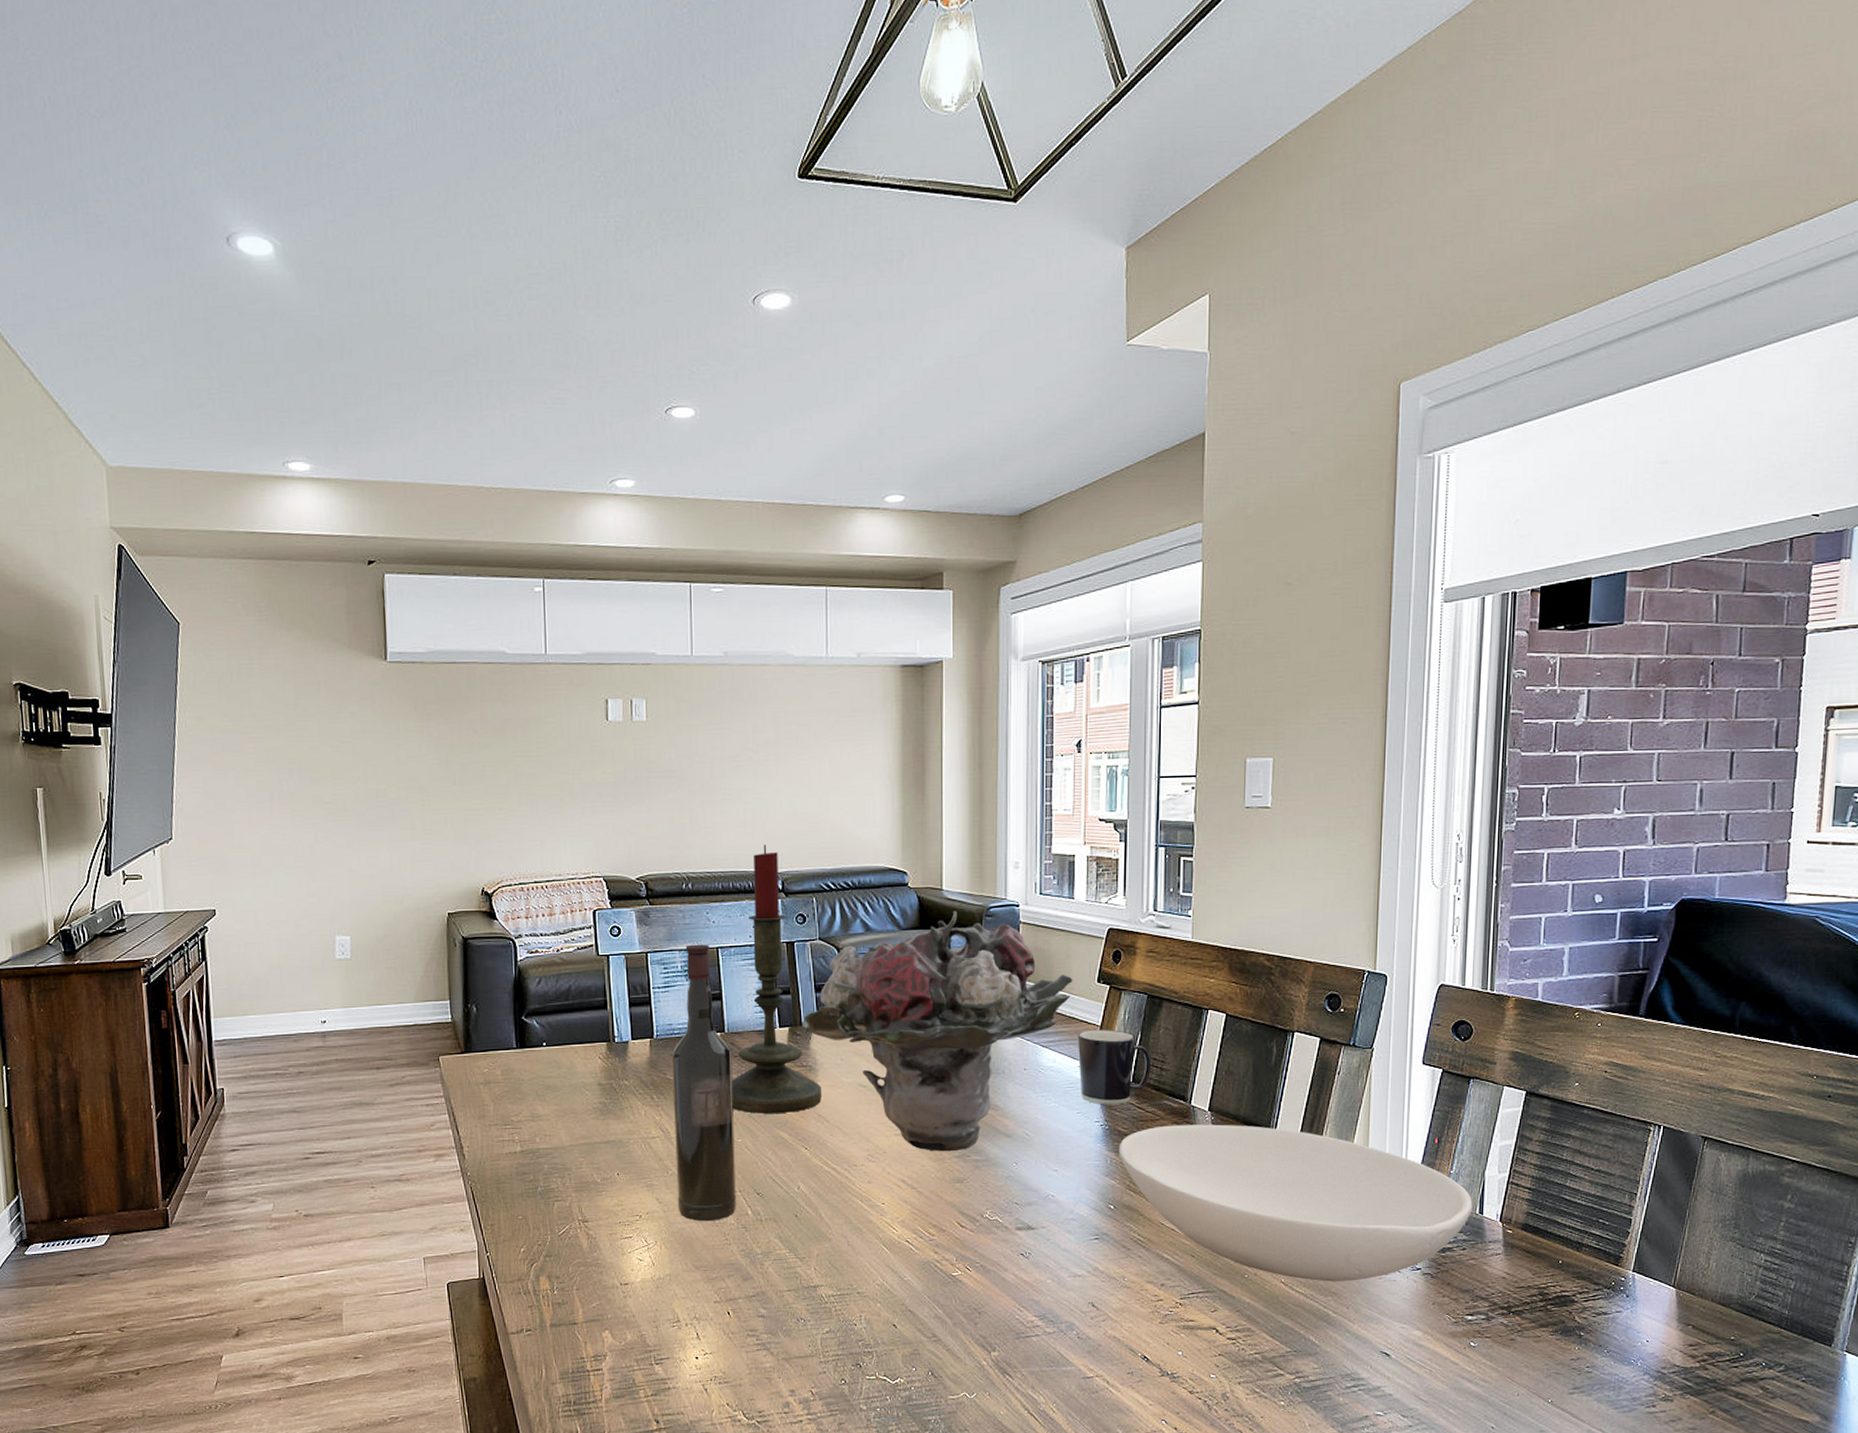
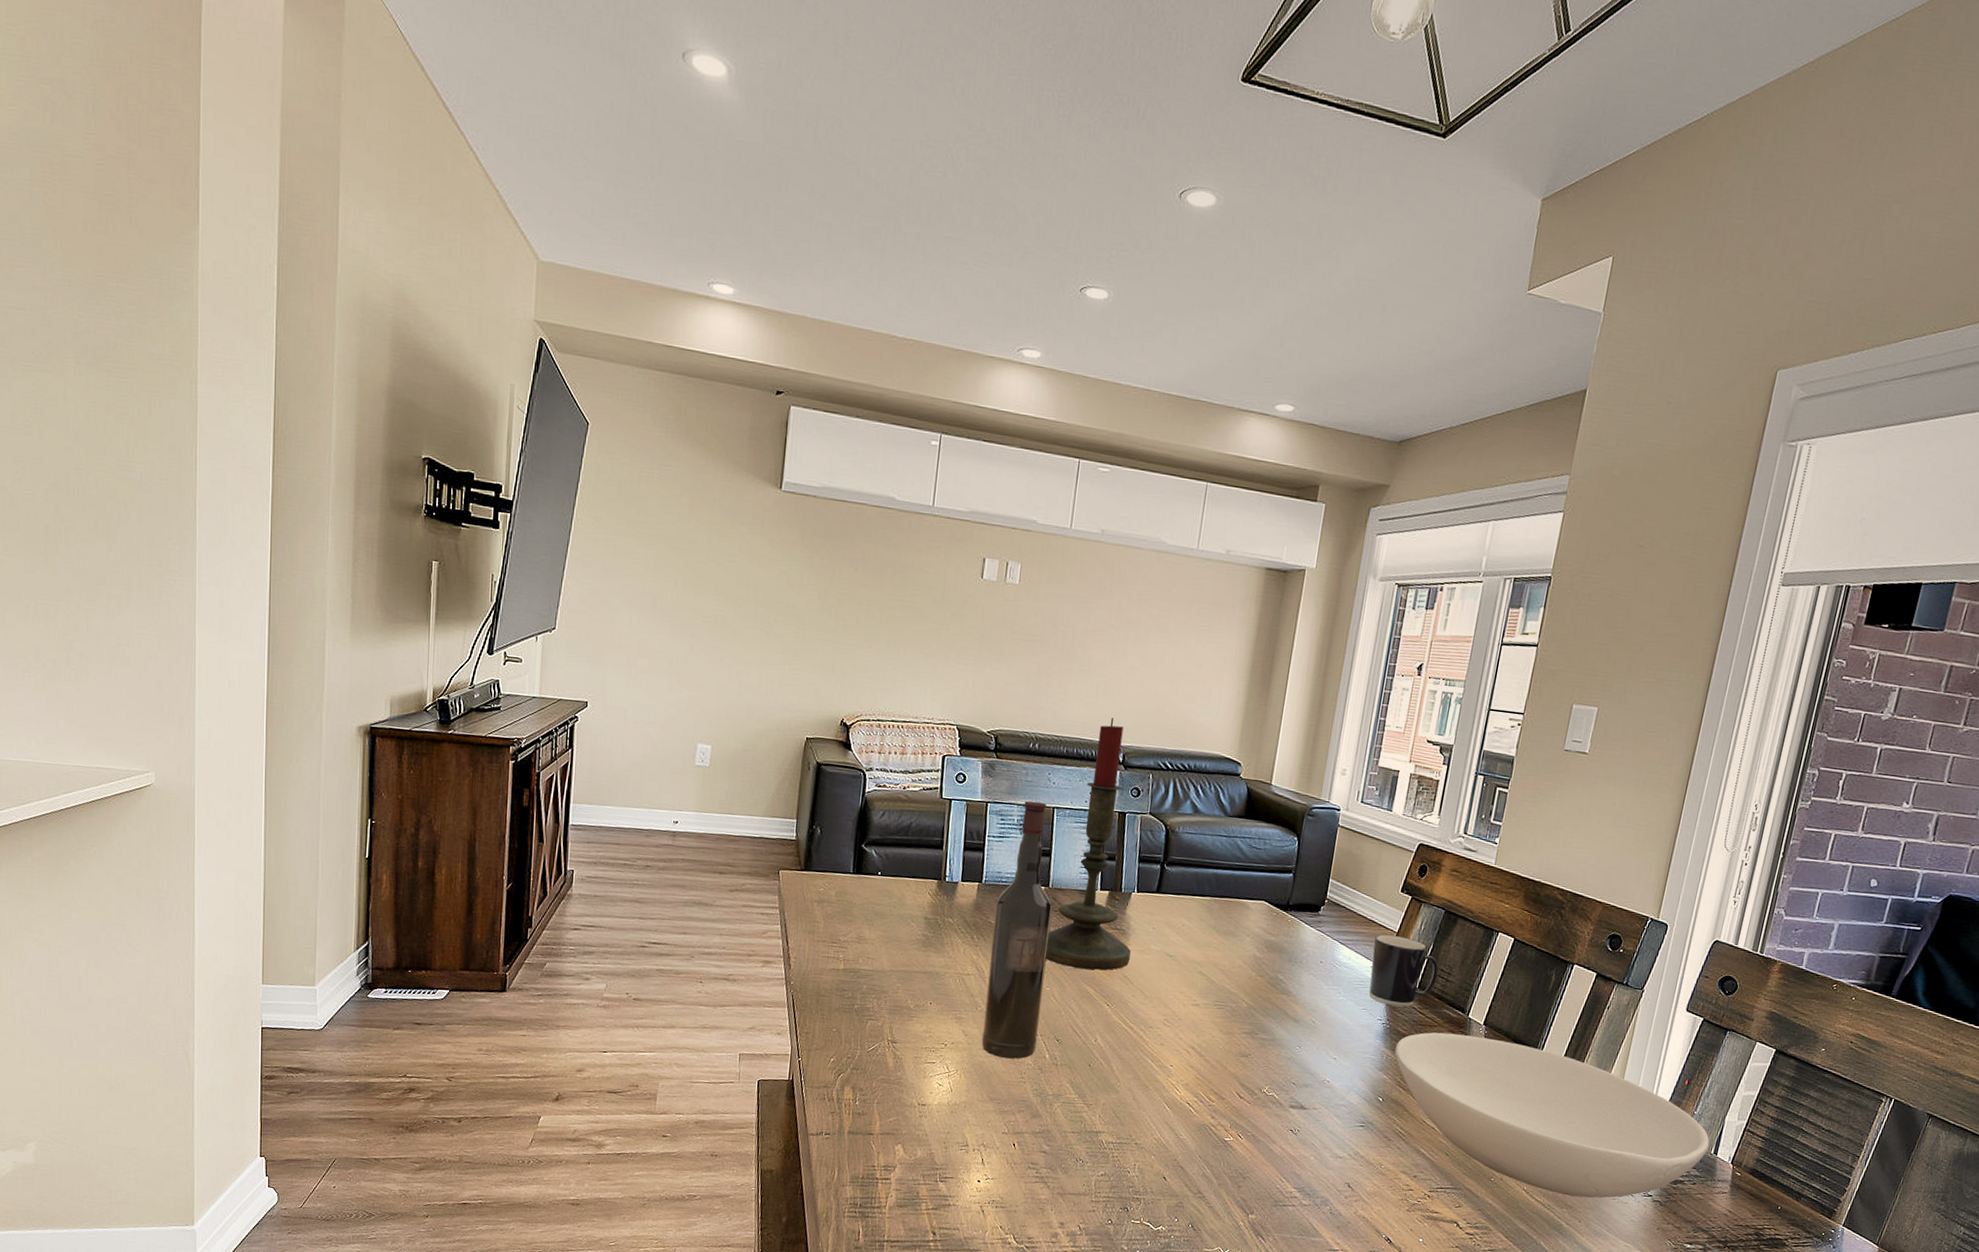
flower arrangement: present [801,910,1073,1152] -> none [1121,805,1379,1028]

